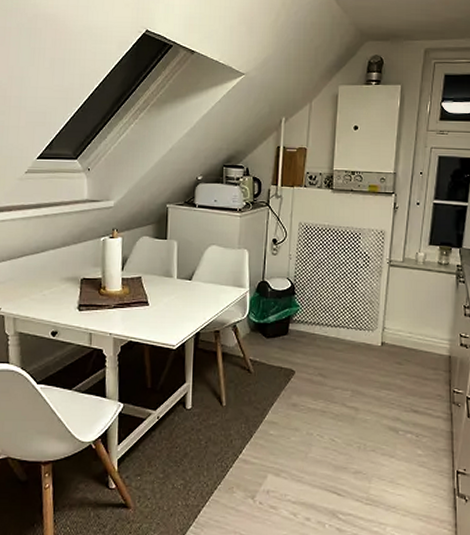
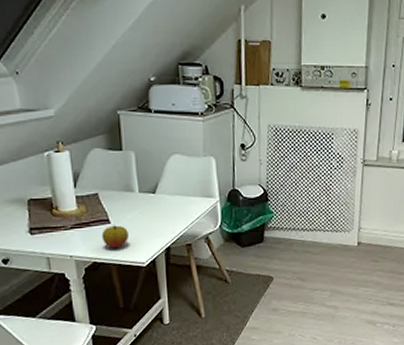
apple: none [139,307,163,329] -> present [101,225,129,248]

